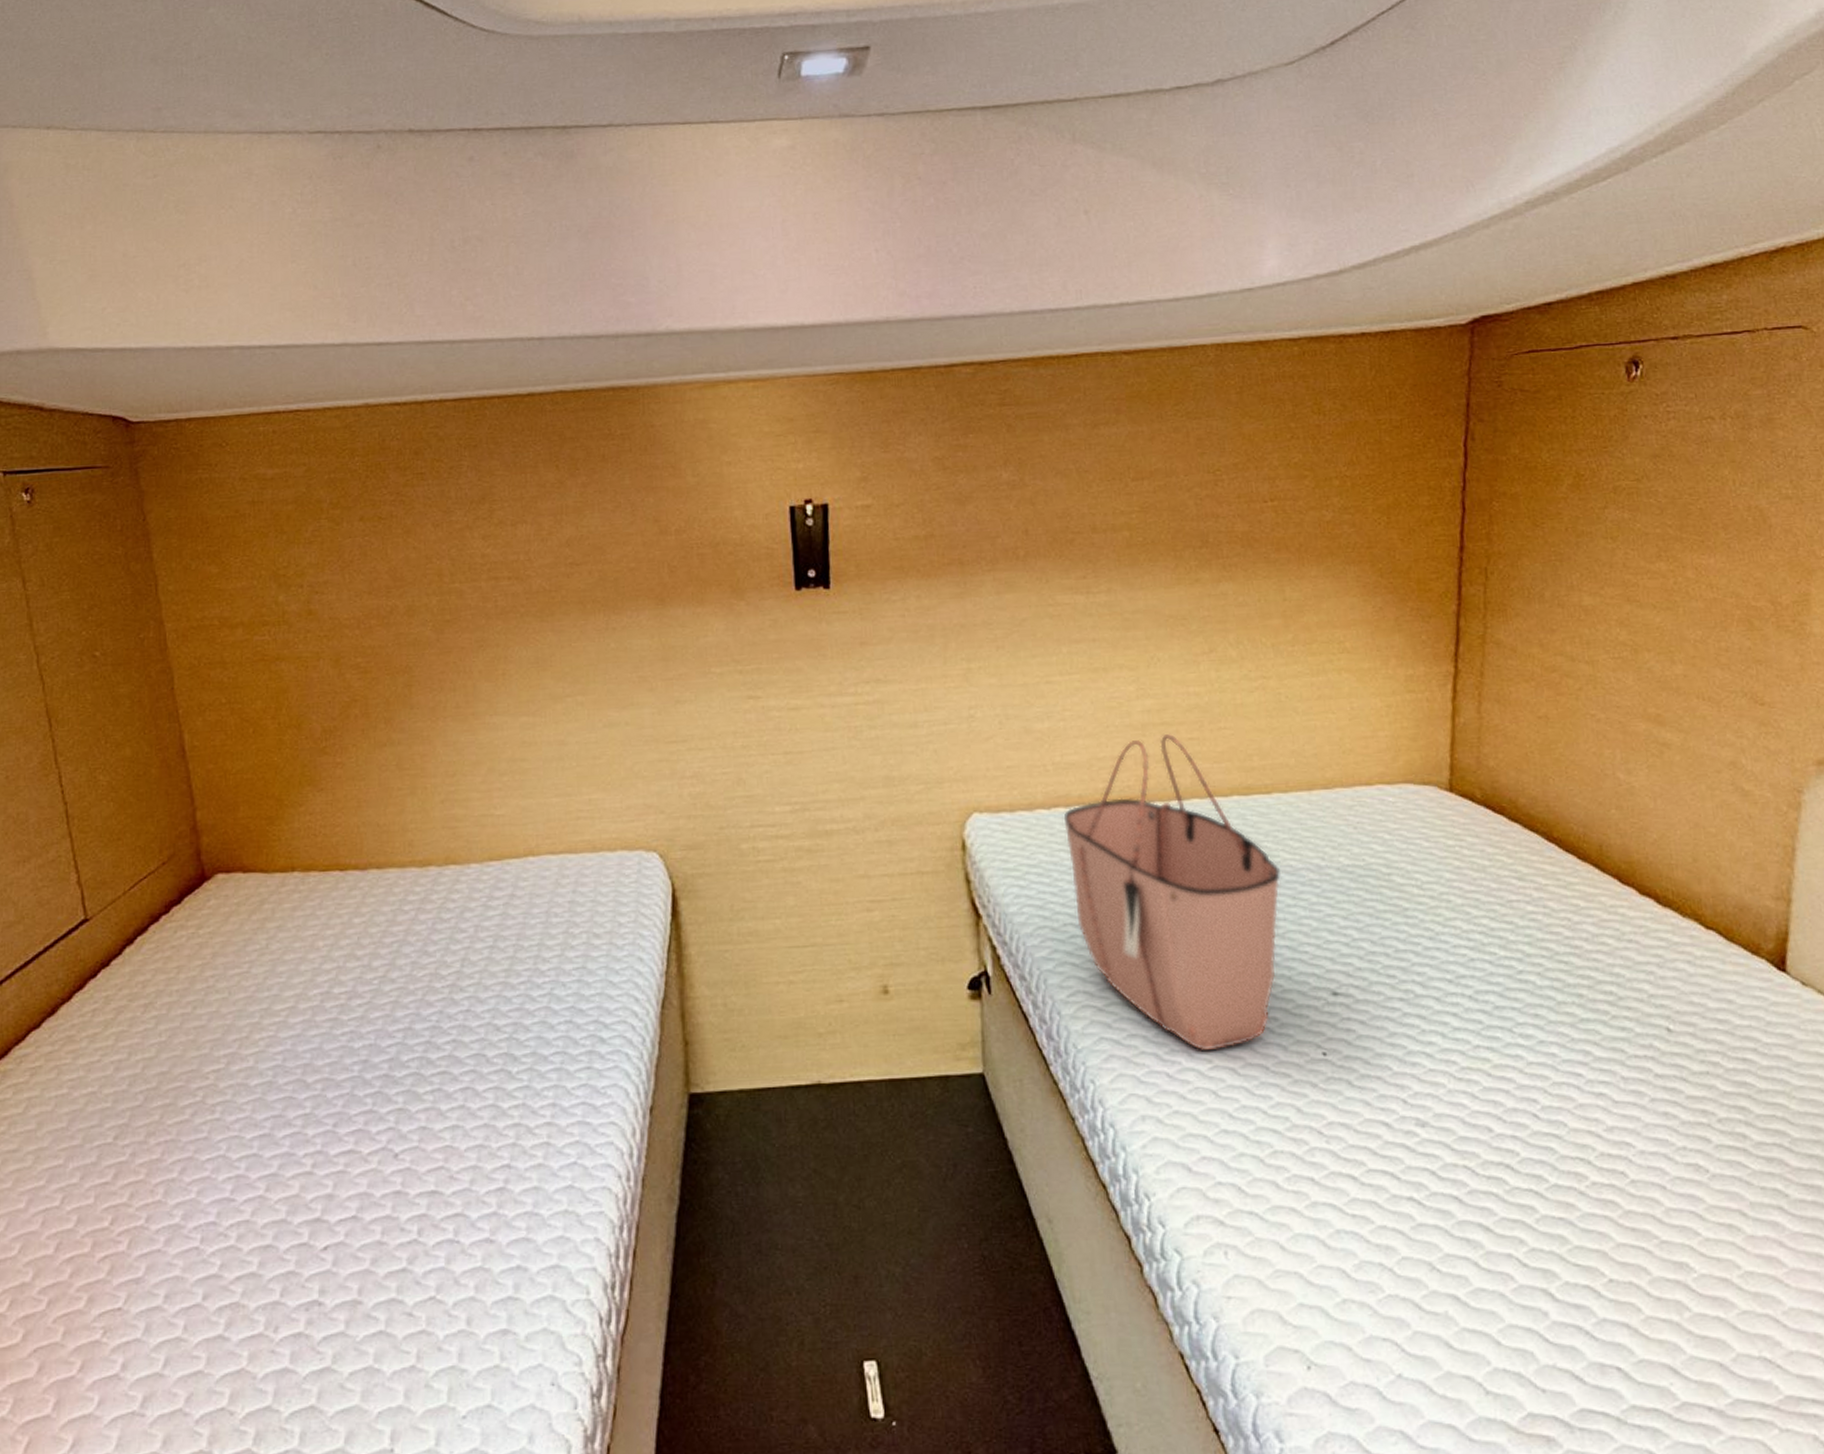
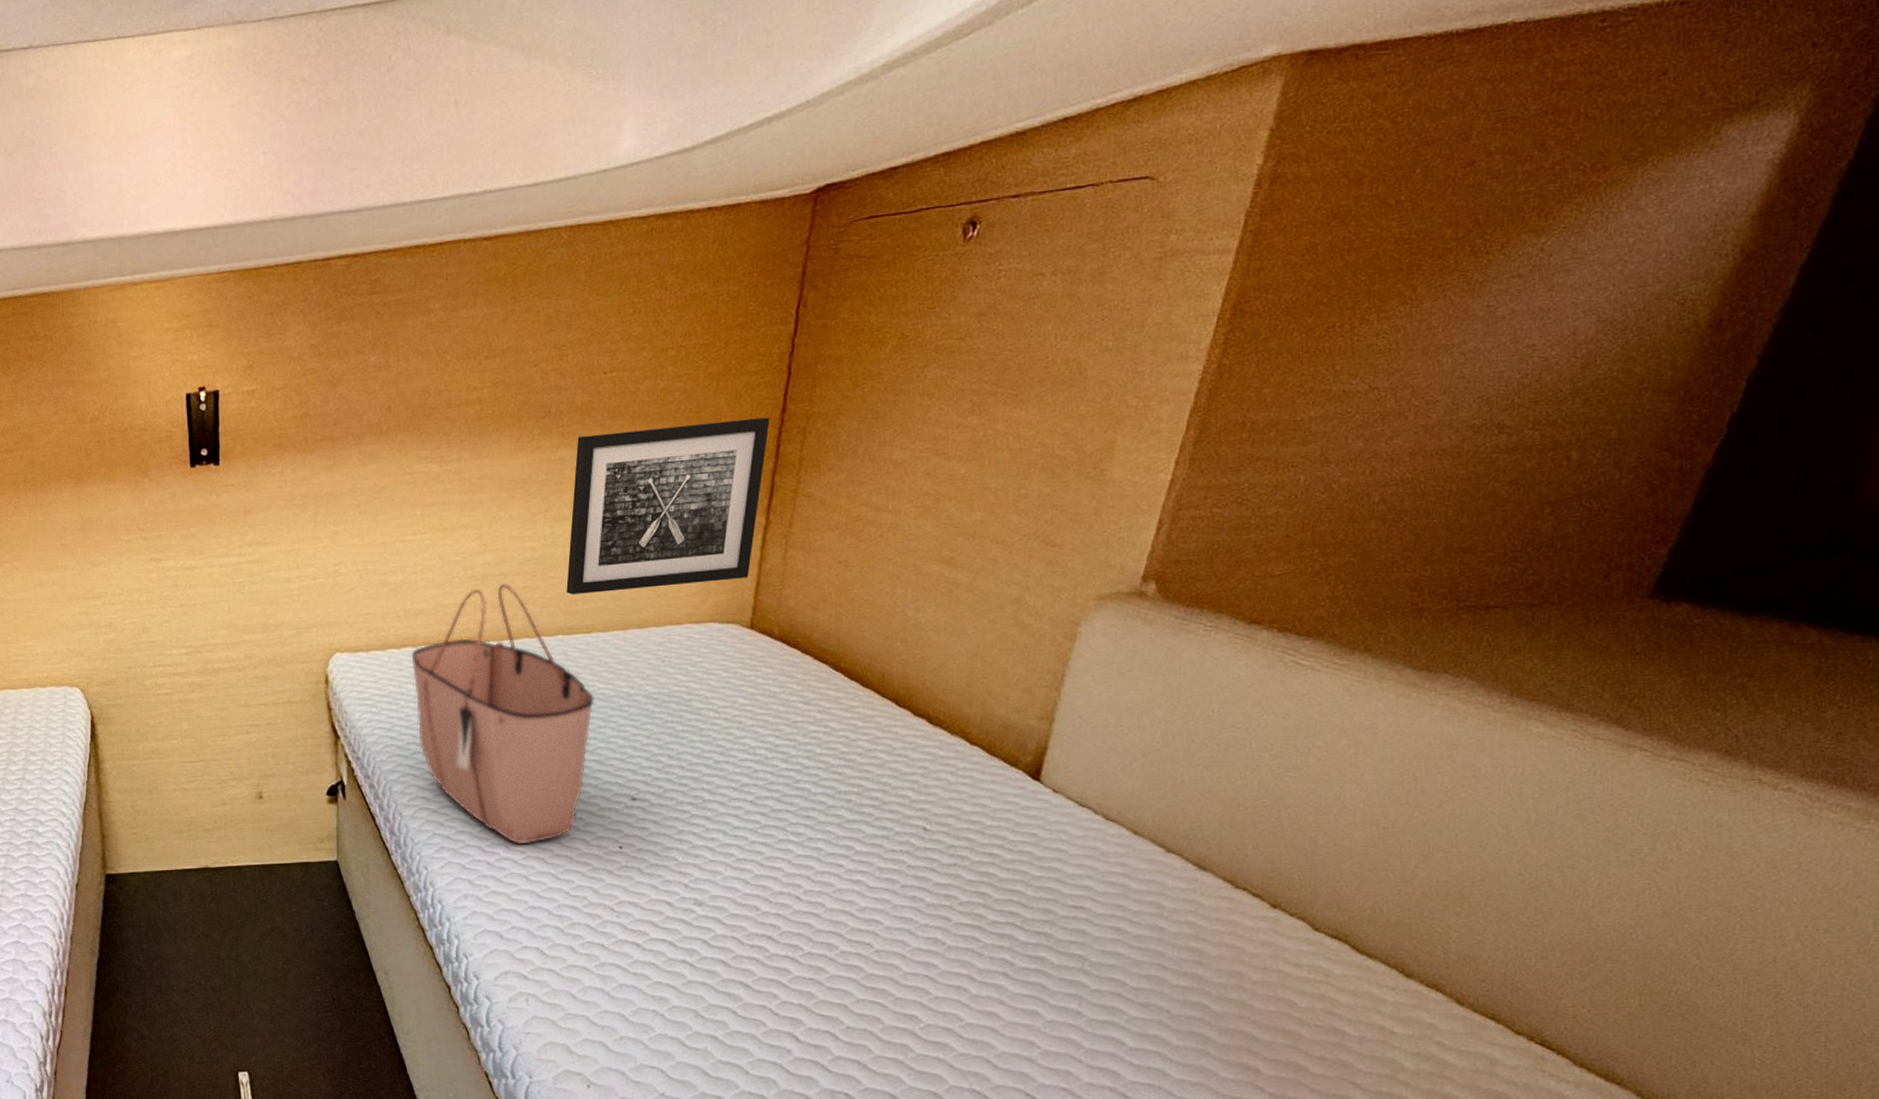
wall art: none [1238,555,1448,748] -> present [566,417,770,595]

